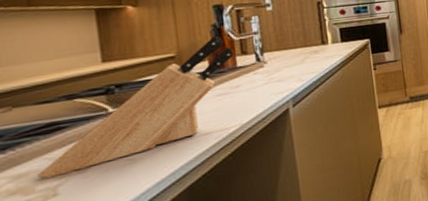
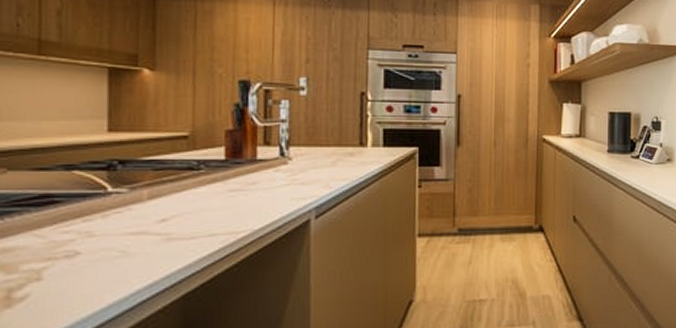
knife block: present [36,35,233,180] -> none [21,117,254,259]

